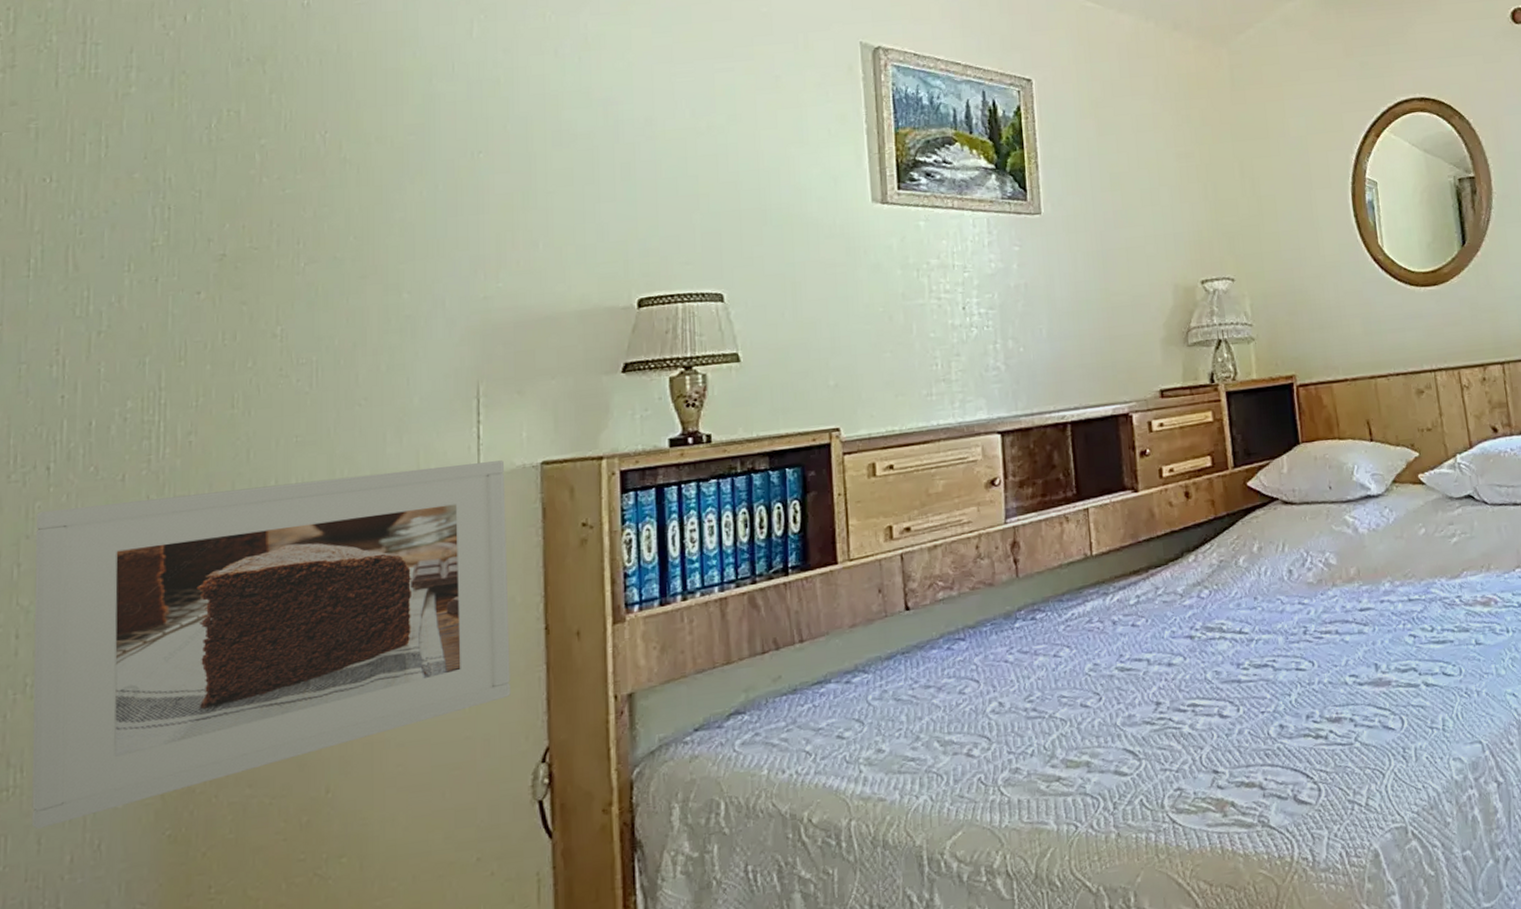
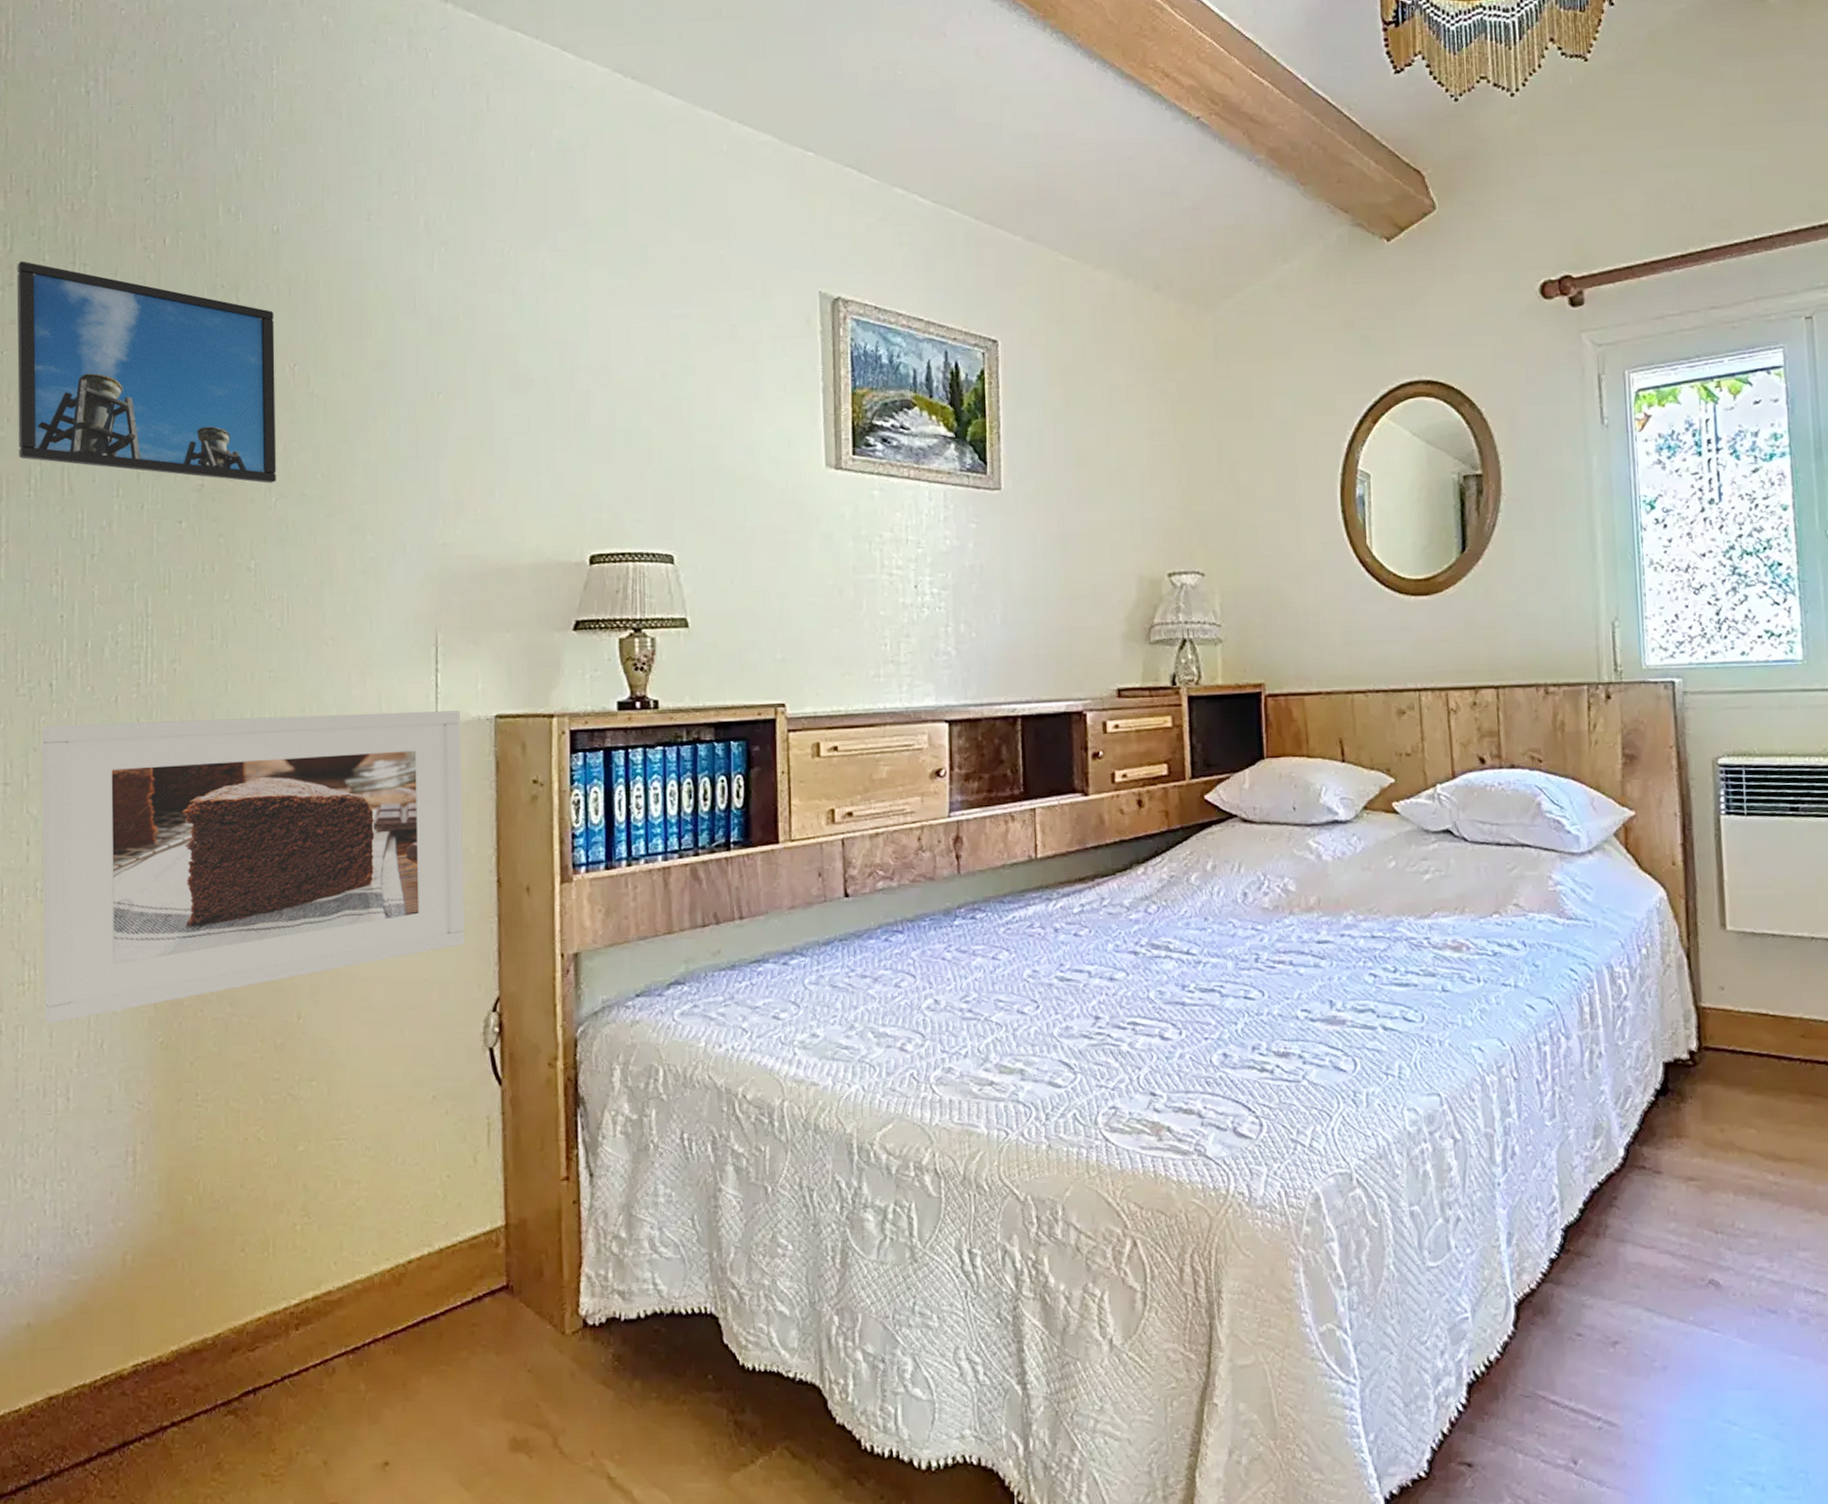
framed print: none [17,43,305,249] -> present [17,261,276,483]

